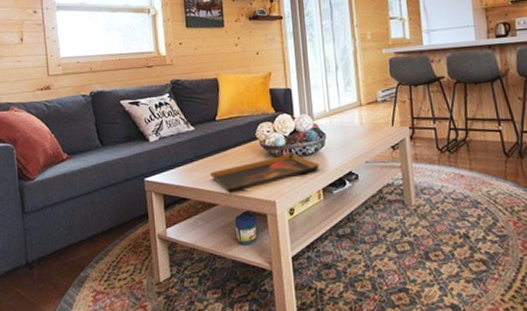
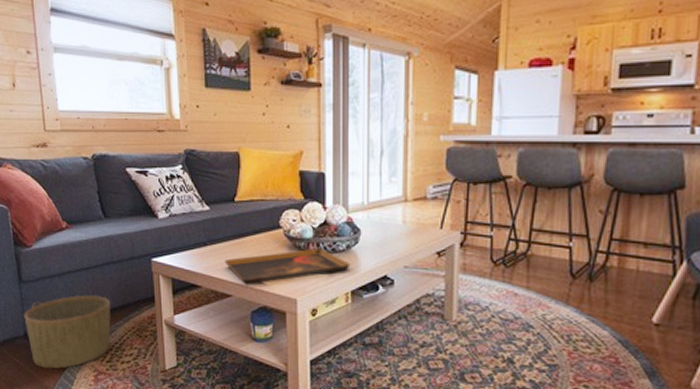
basket: none [26,218,108,295] -> present [24,295,111,370]

